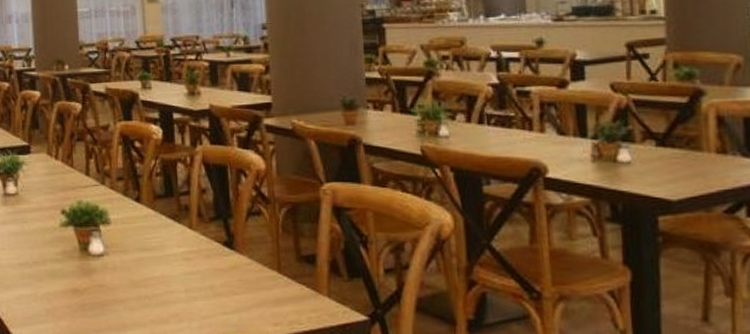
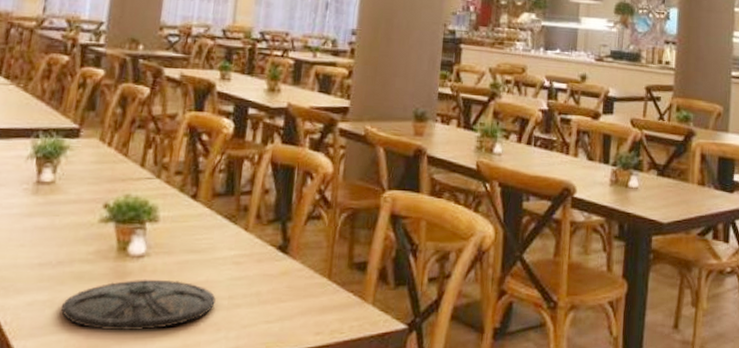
plate: none [44,275,174,321] -> present [61,279,216,331]

